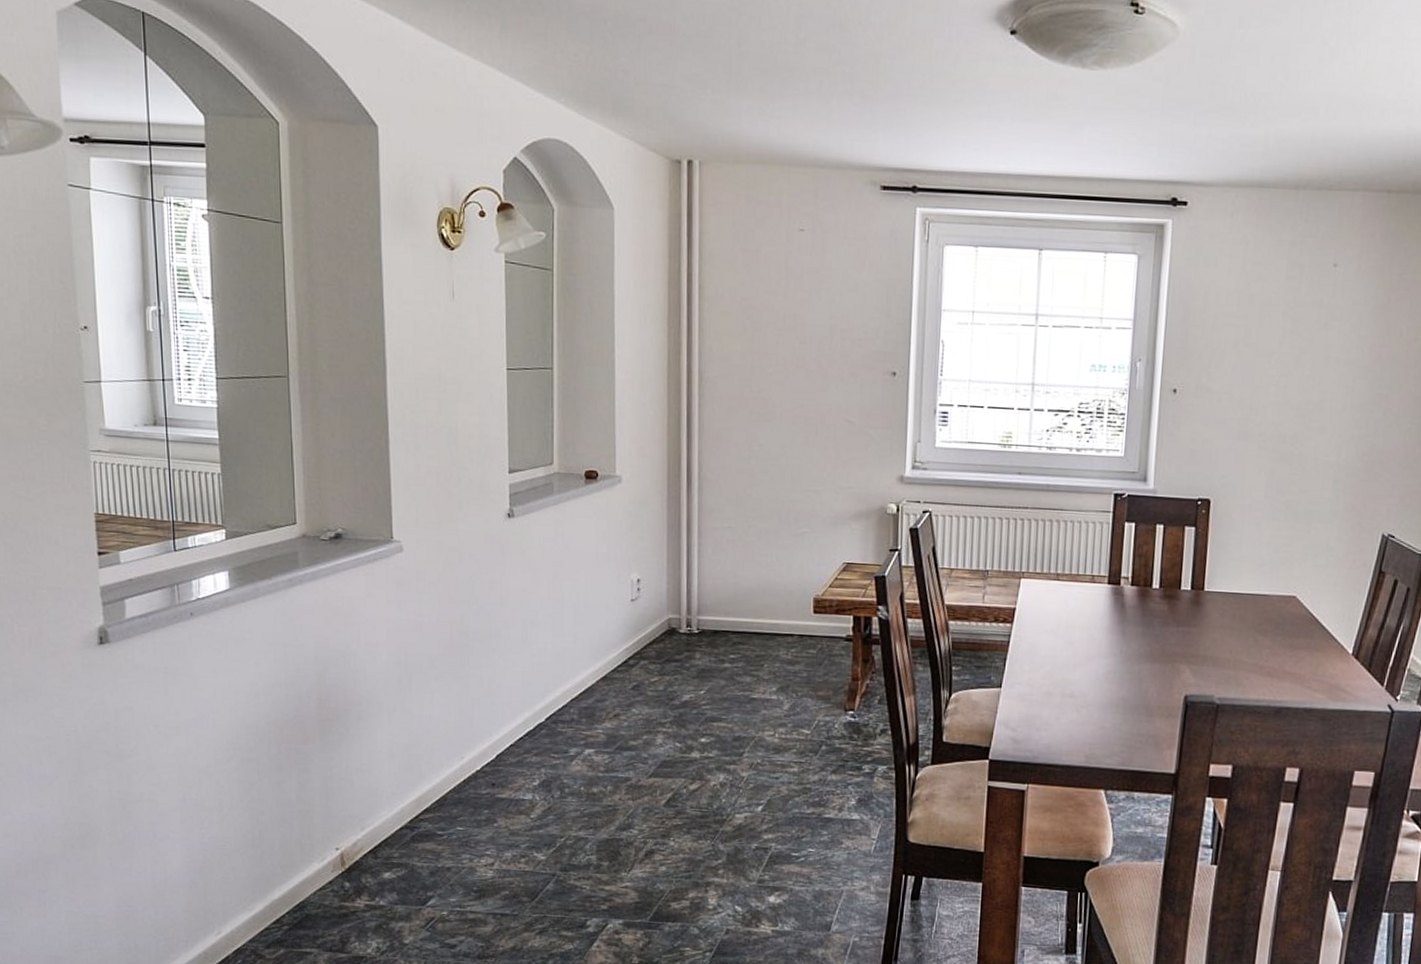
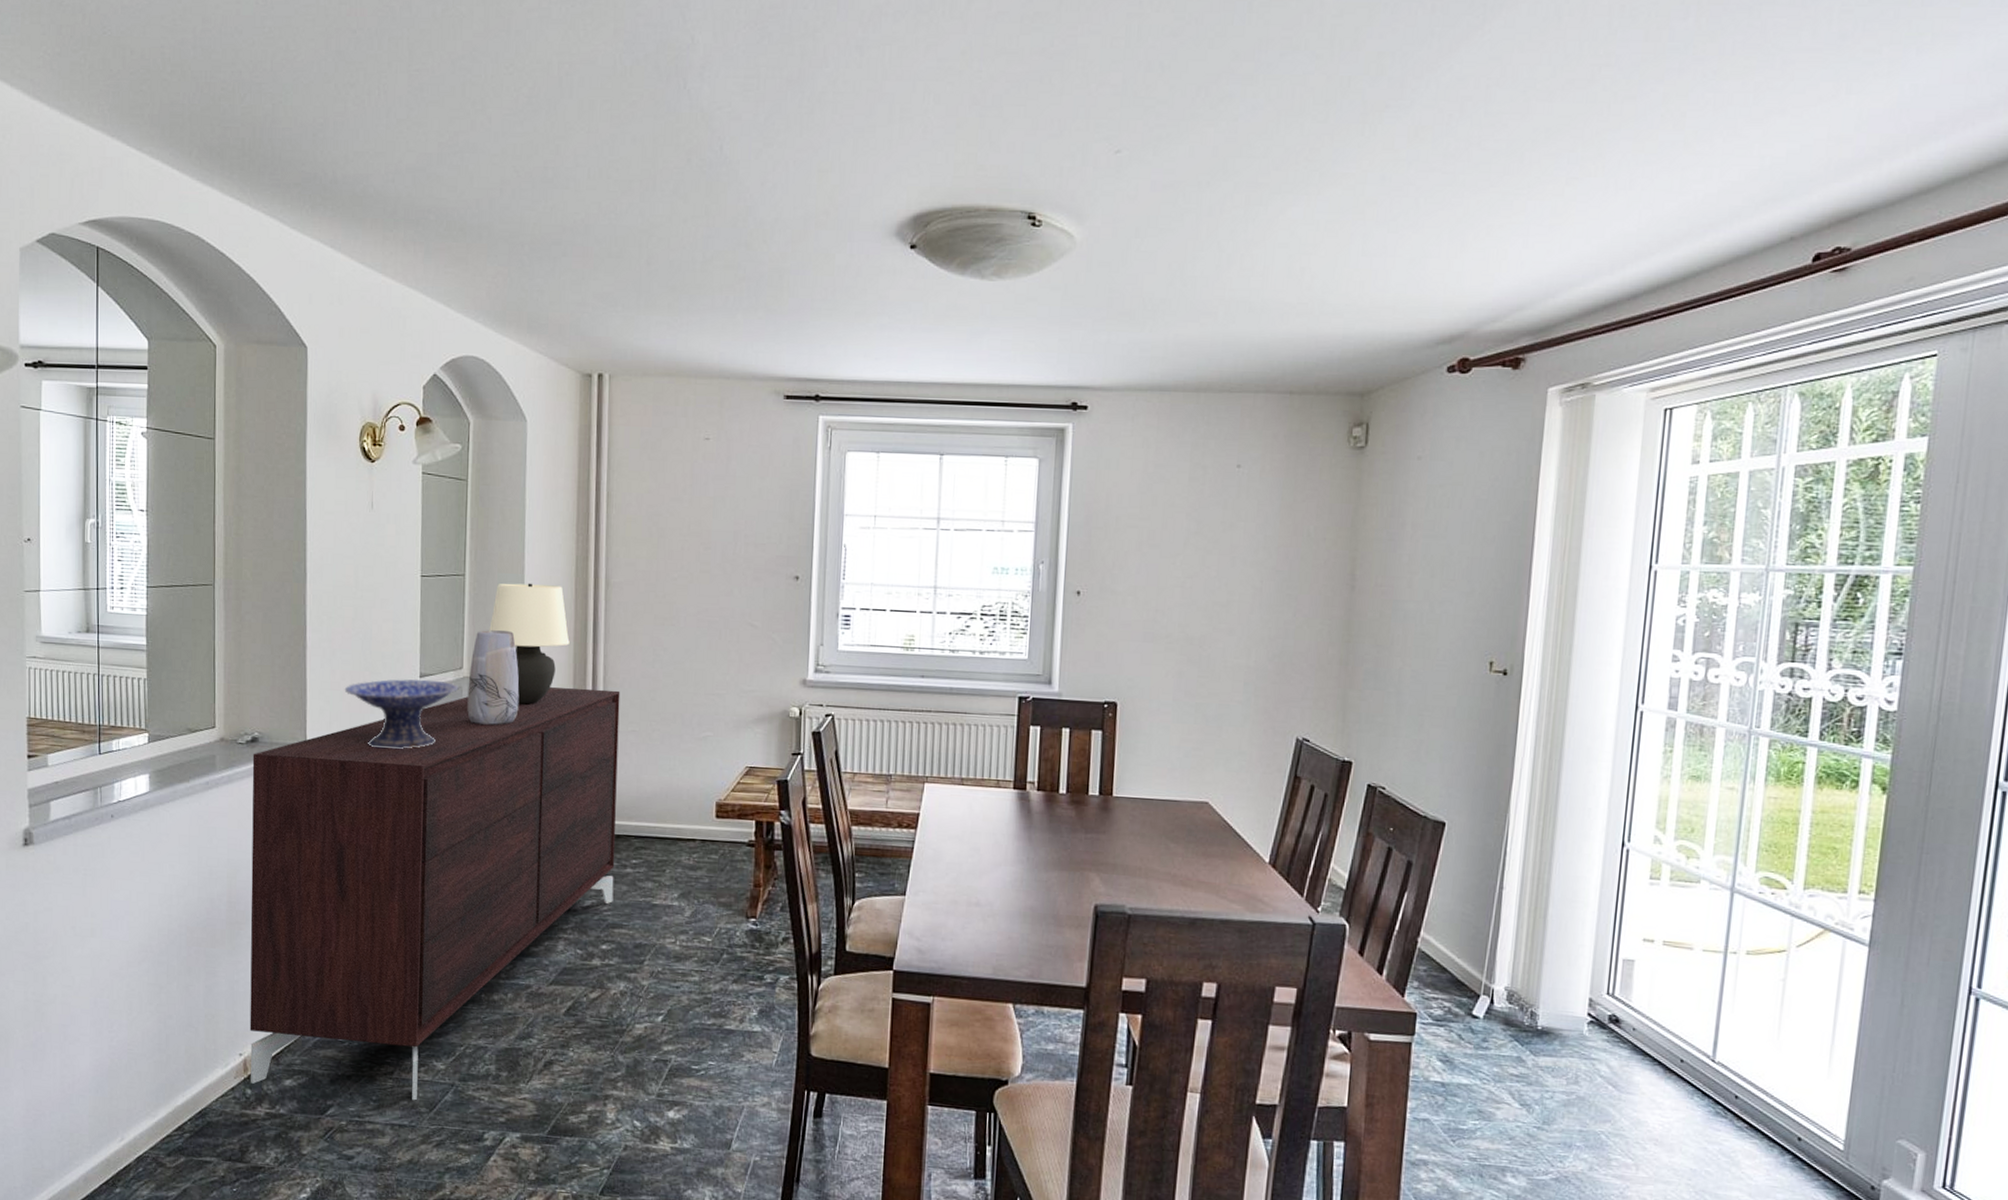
sideboard: none [337,483,716,891] -> present [249,687,620,1101]
decorative bowl: none [430,474,550,546] -> present [344,679,459,750]
vase: none [559,425,612,522] -> present [467,630,520,726]
table lamp: none [579,377,663,501] -> present [489,583,570,705]

